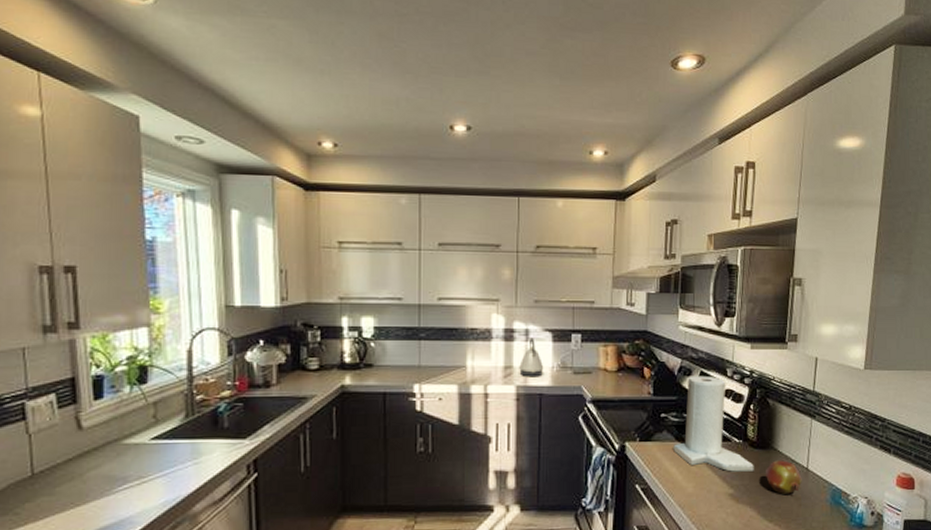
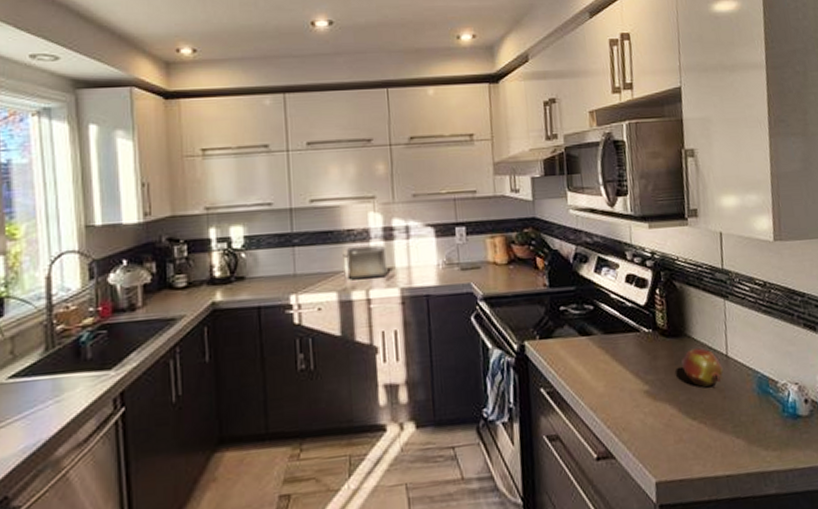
toaster: none [465,343,506,375] -> present [343,244,388,280]
kettle: present [519,337,544,377] -> none [402,234,429,278]
paper towel: present [673,375,754,472] -> none [577,261,669,366]

